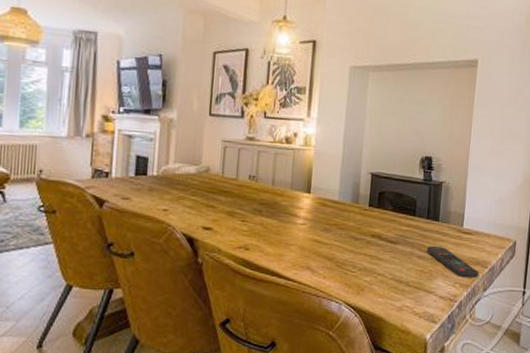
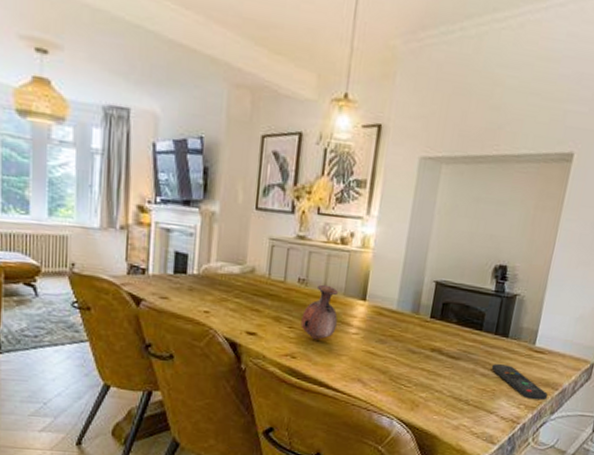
vase: none [252,180,286,232] -> present [301,284,338,340]

